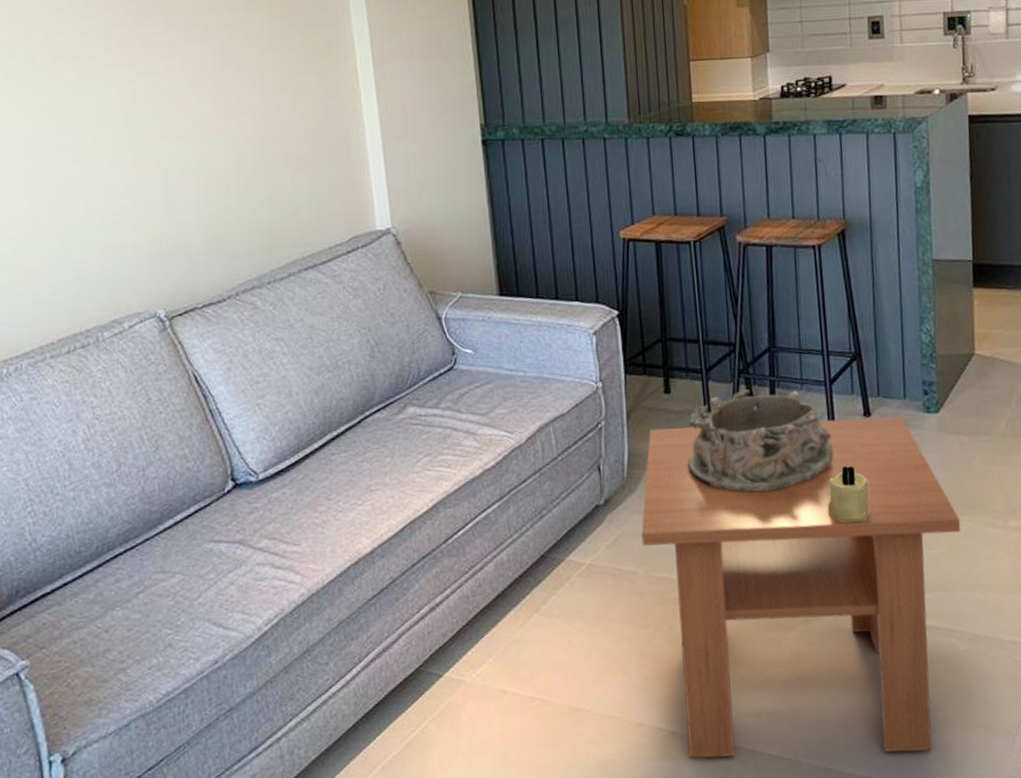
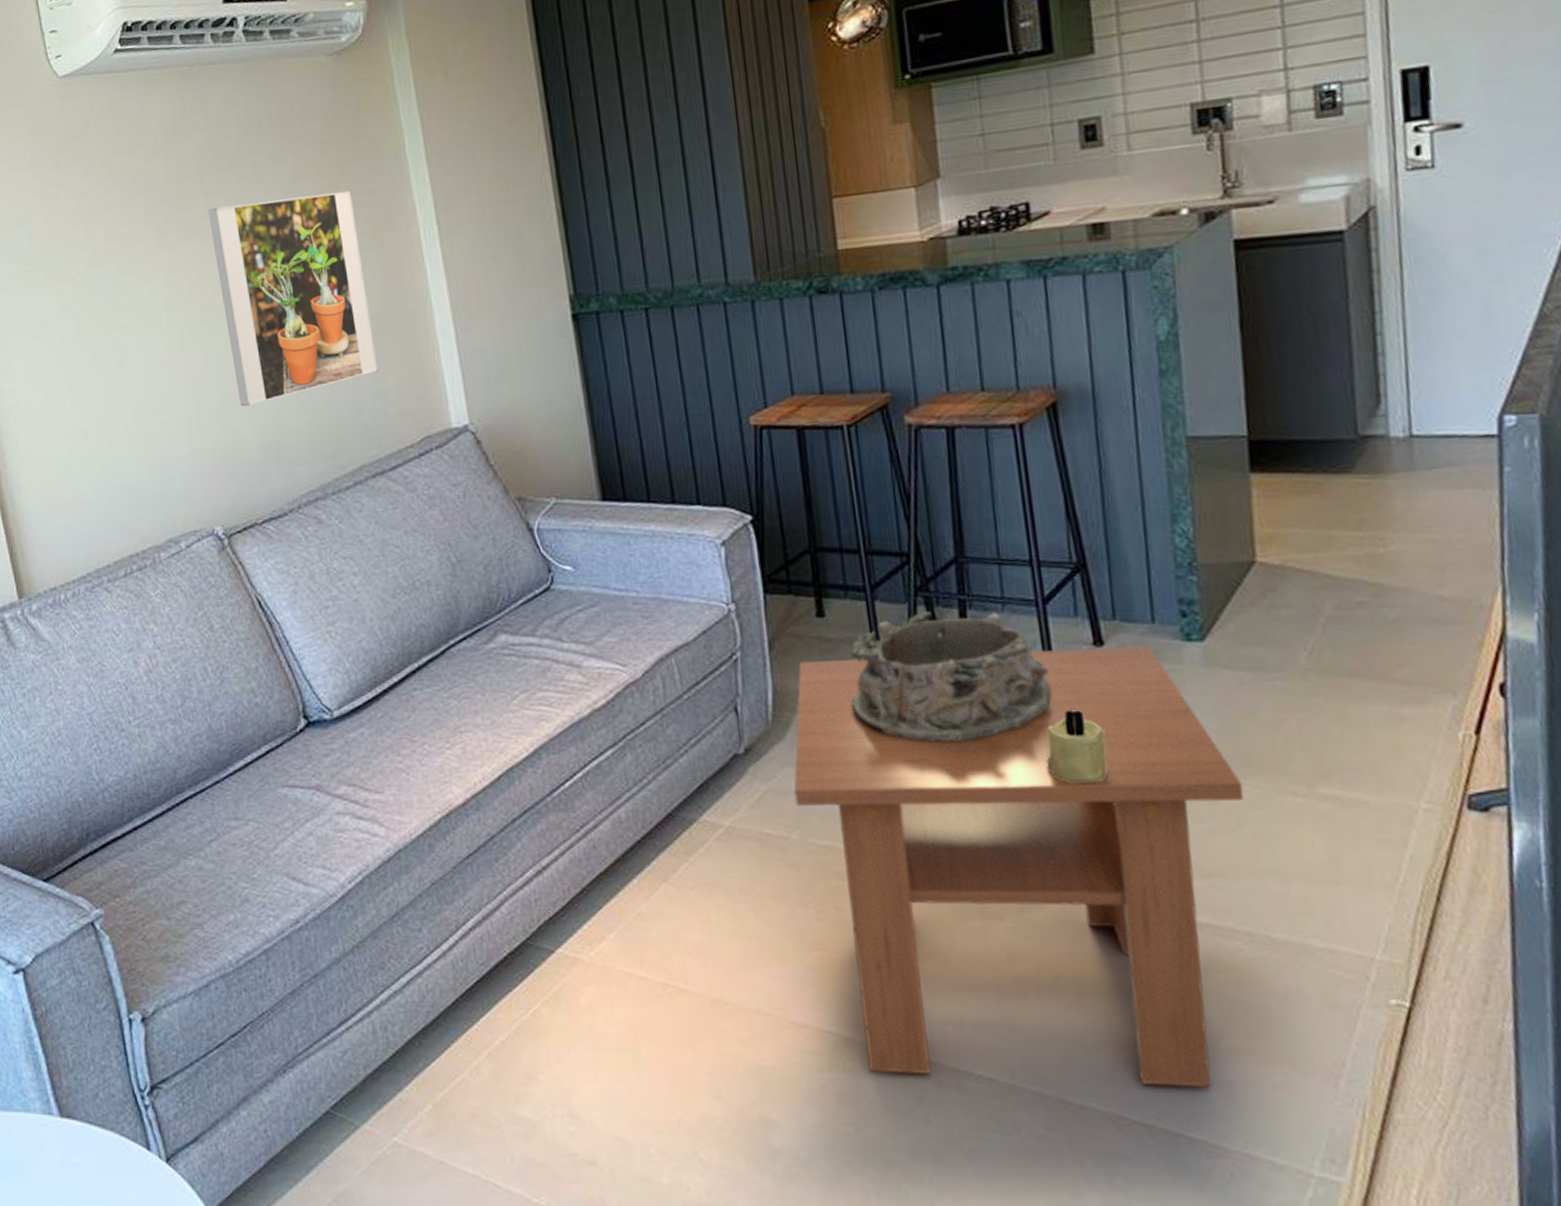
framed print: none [167,21,314,204] -> present [208,190,378,407]

